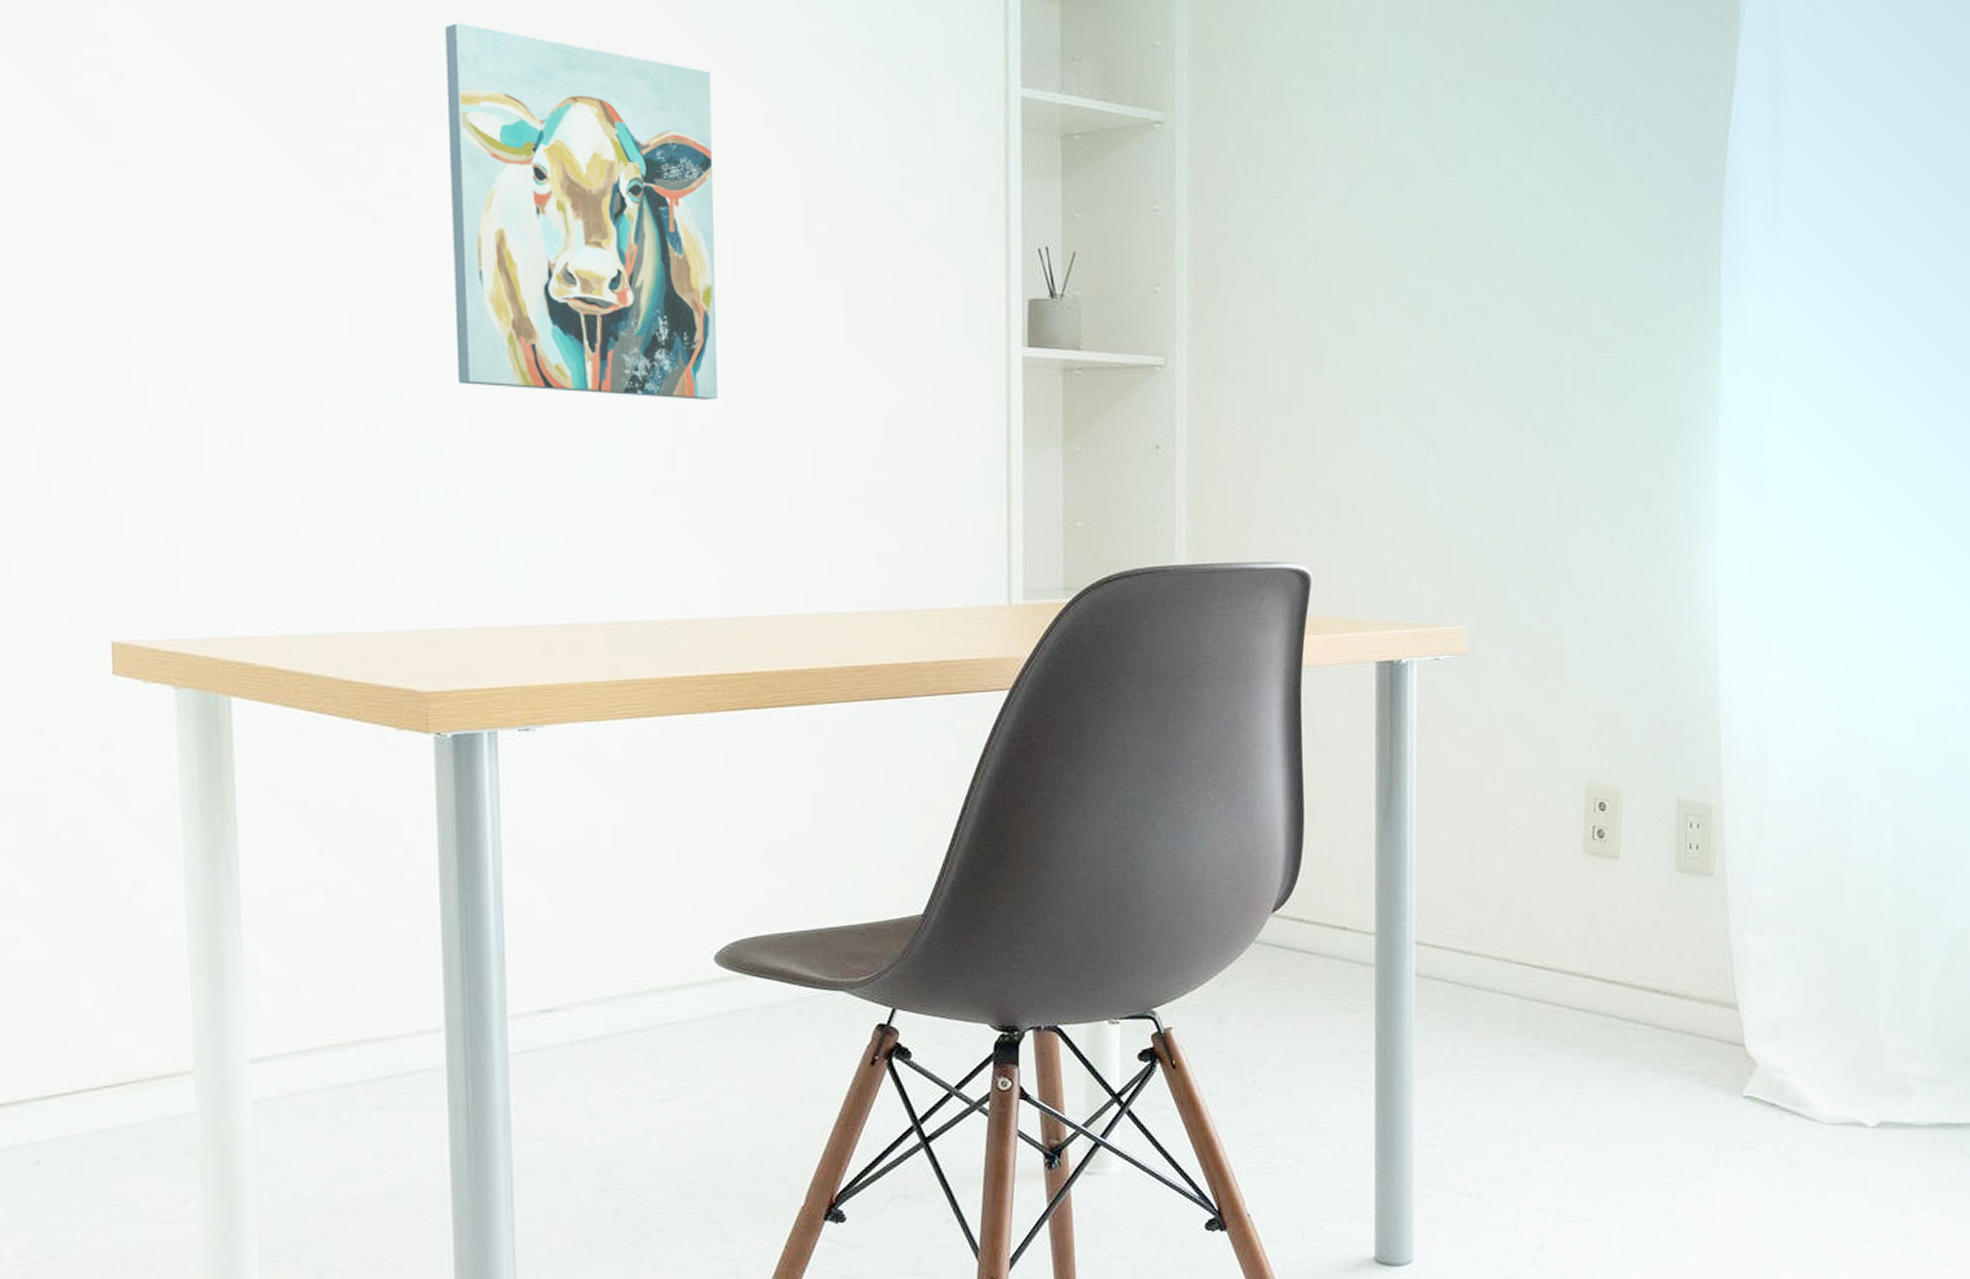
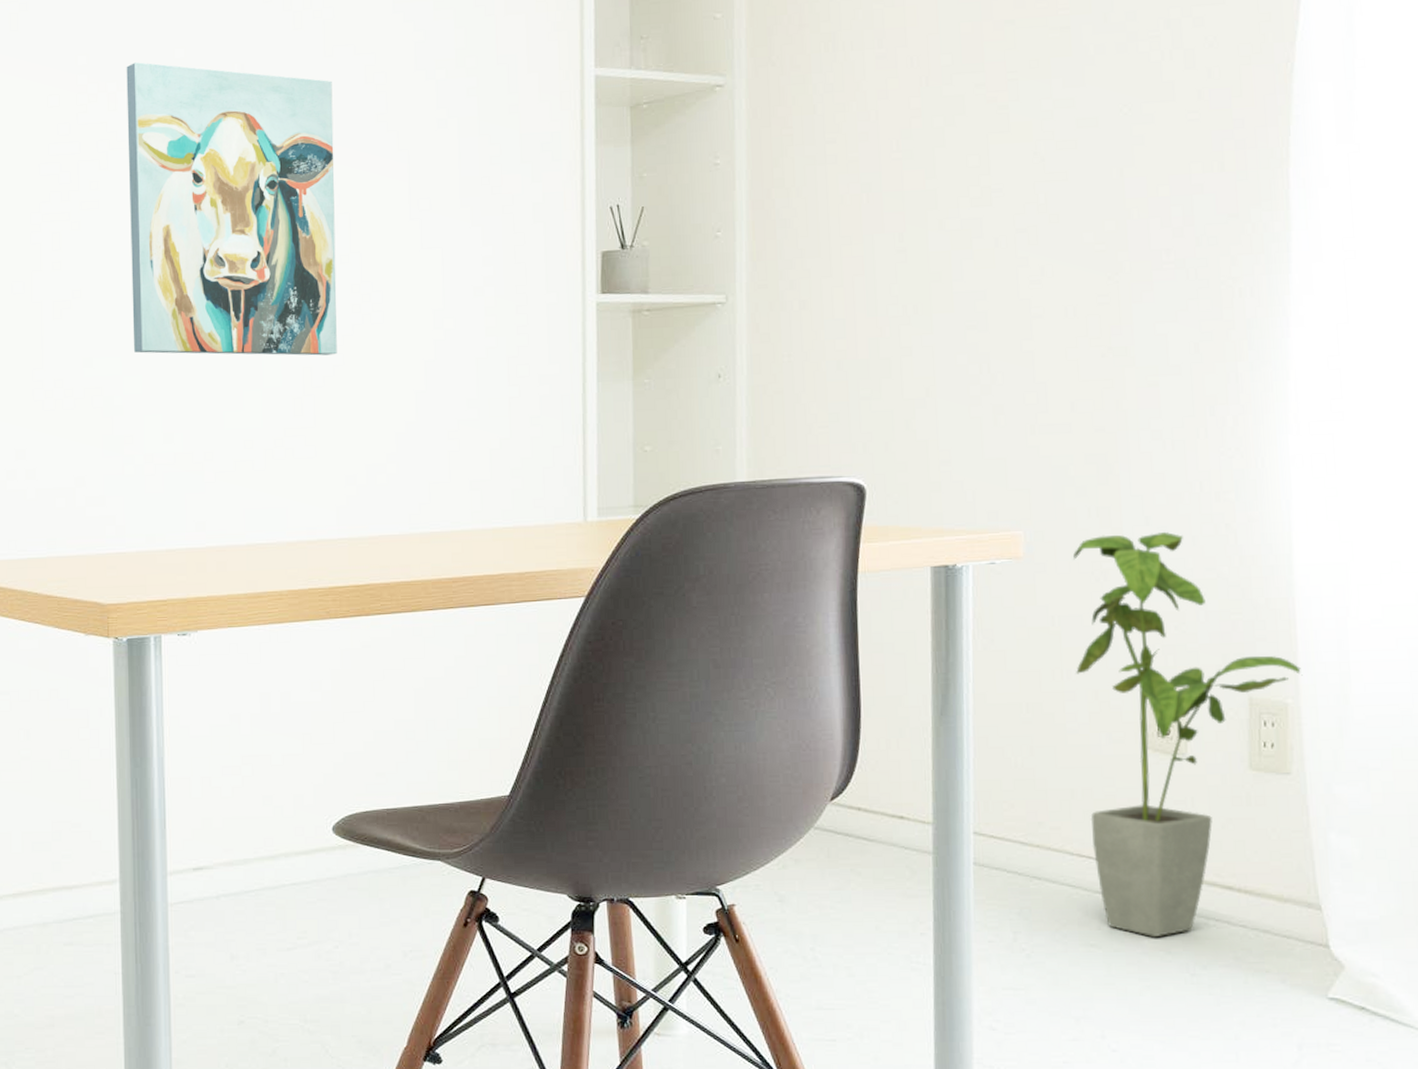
house plant: none [1515,629,1725,1045] -> present [1073,531,1303,938]

